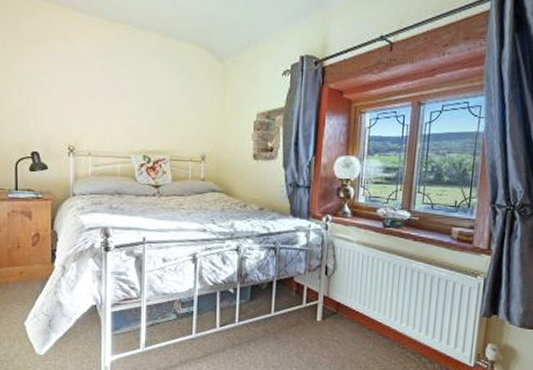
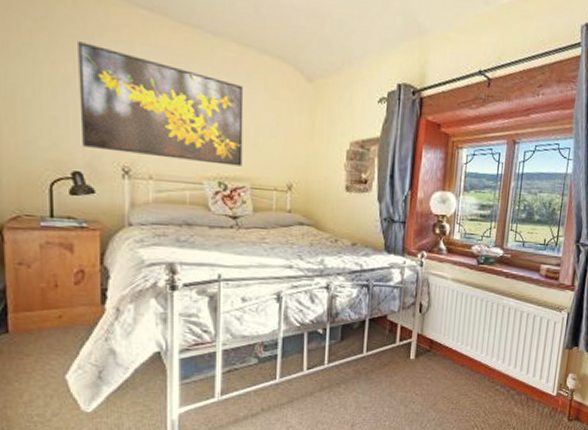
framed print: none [37,45,164,141] -> present [78,41,244,167]

